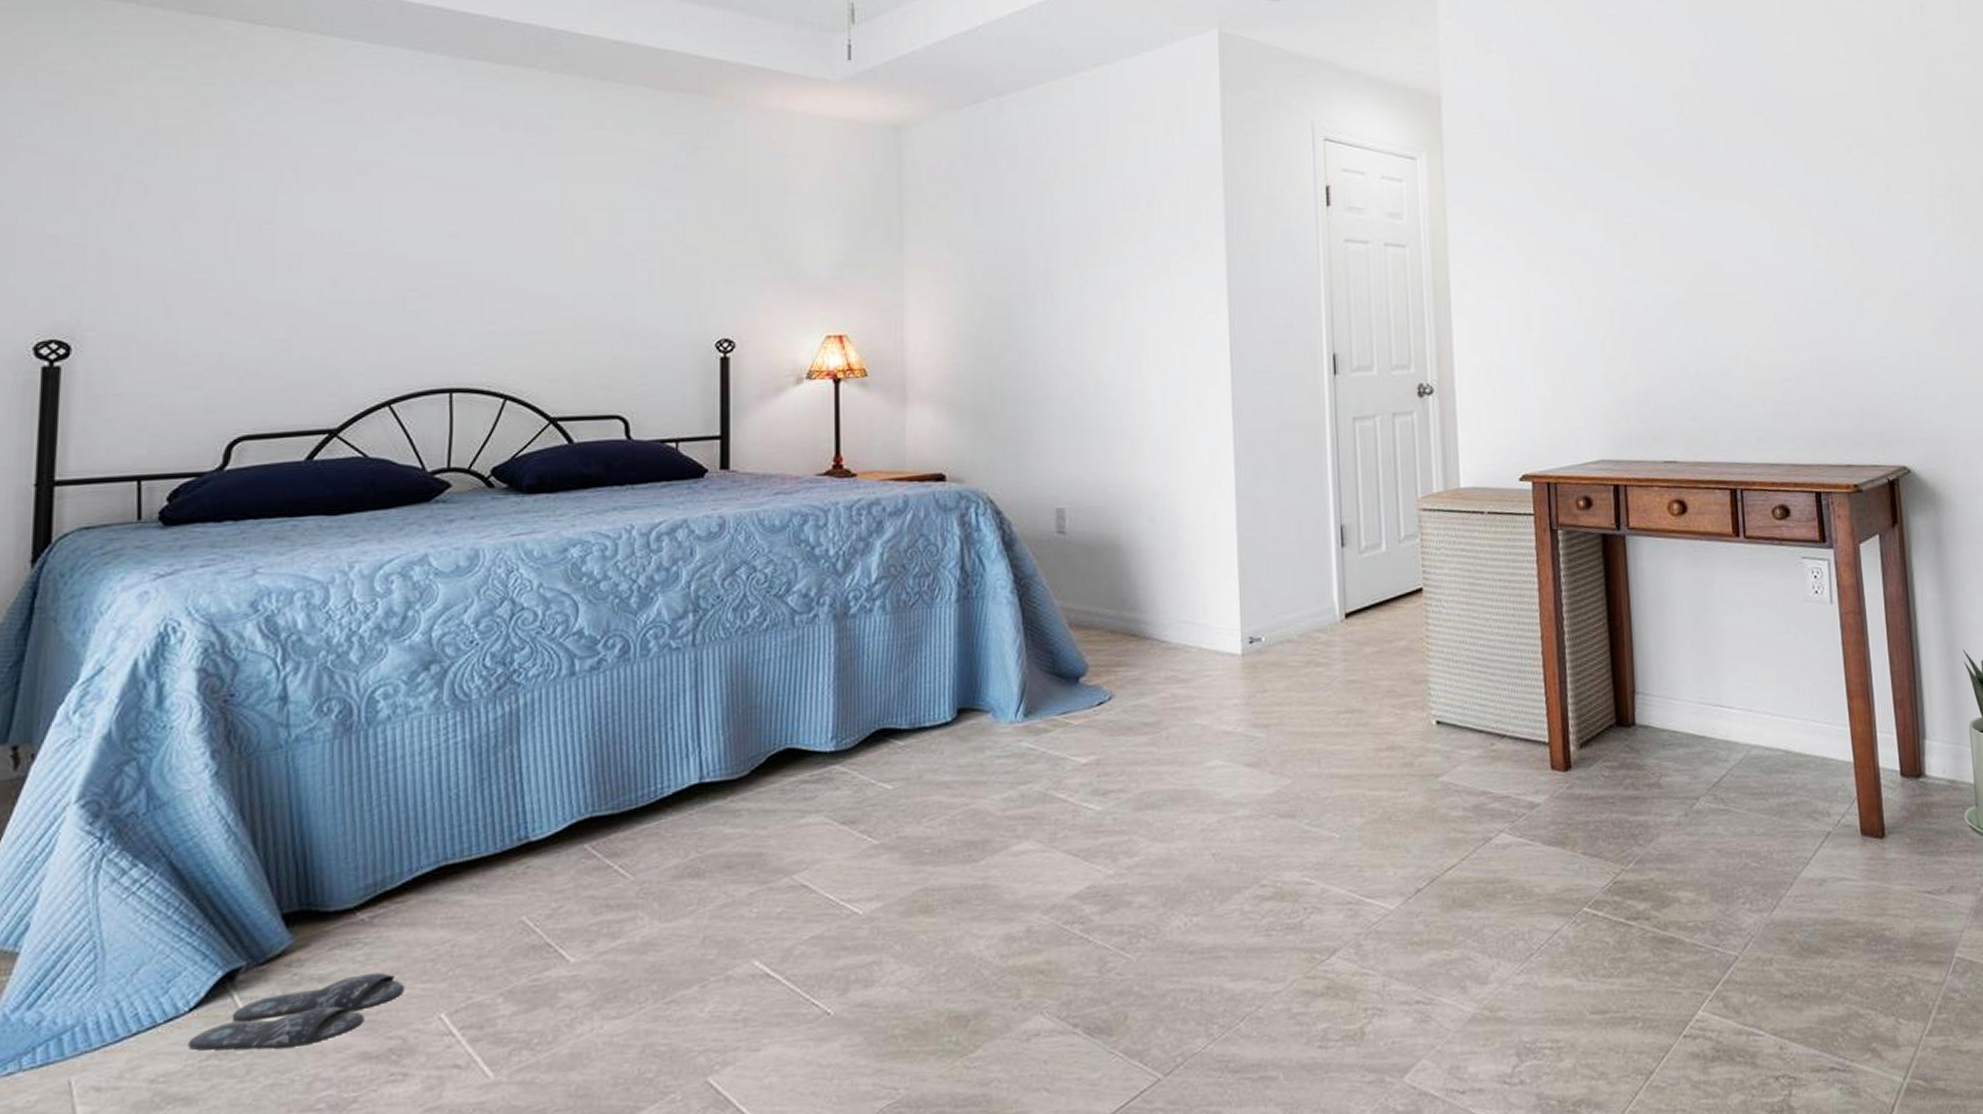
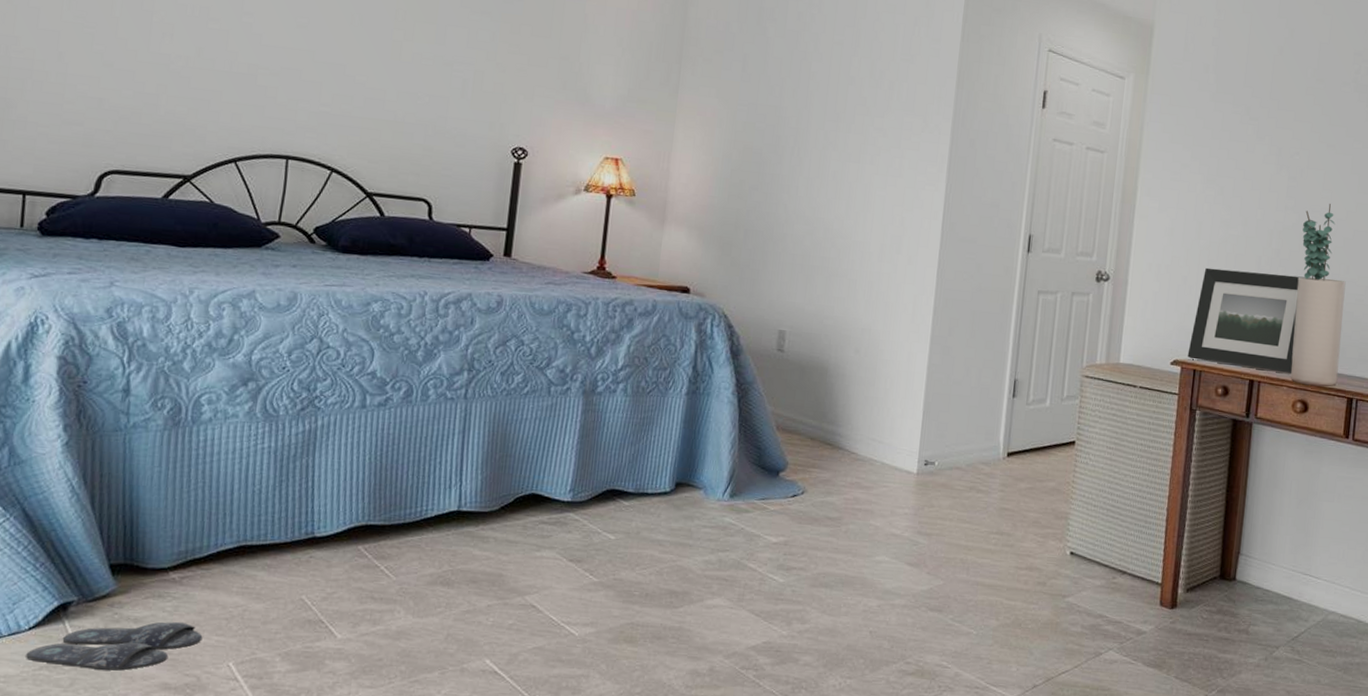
picture frame: none [1537,356,1665,472] -> present [1187,267,1311,375]
vase: none [1646,268,1715,482] -> present [1290,204,1346,387]

